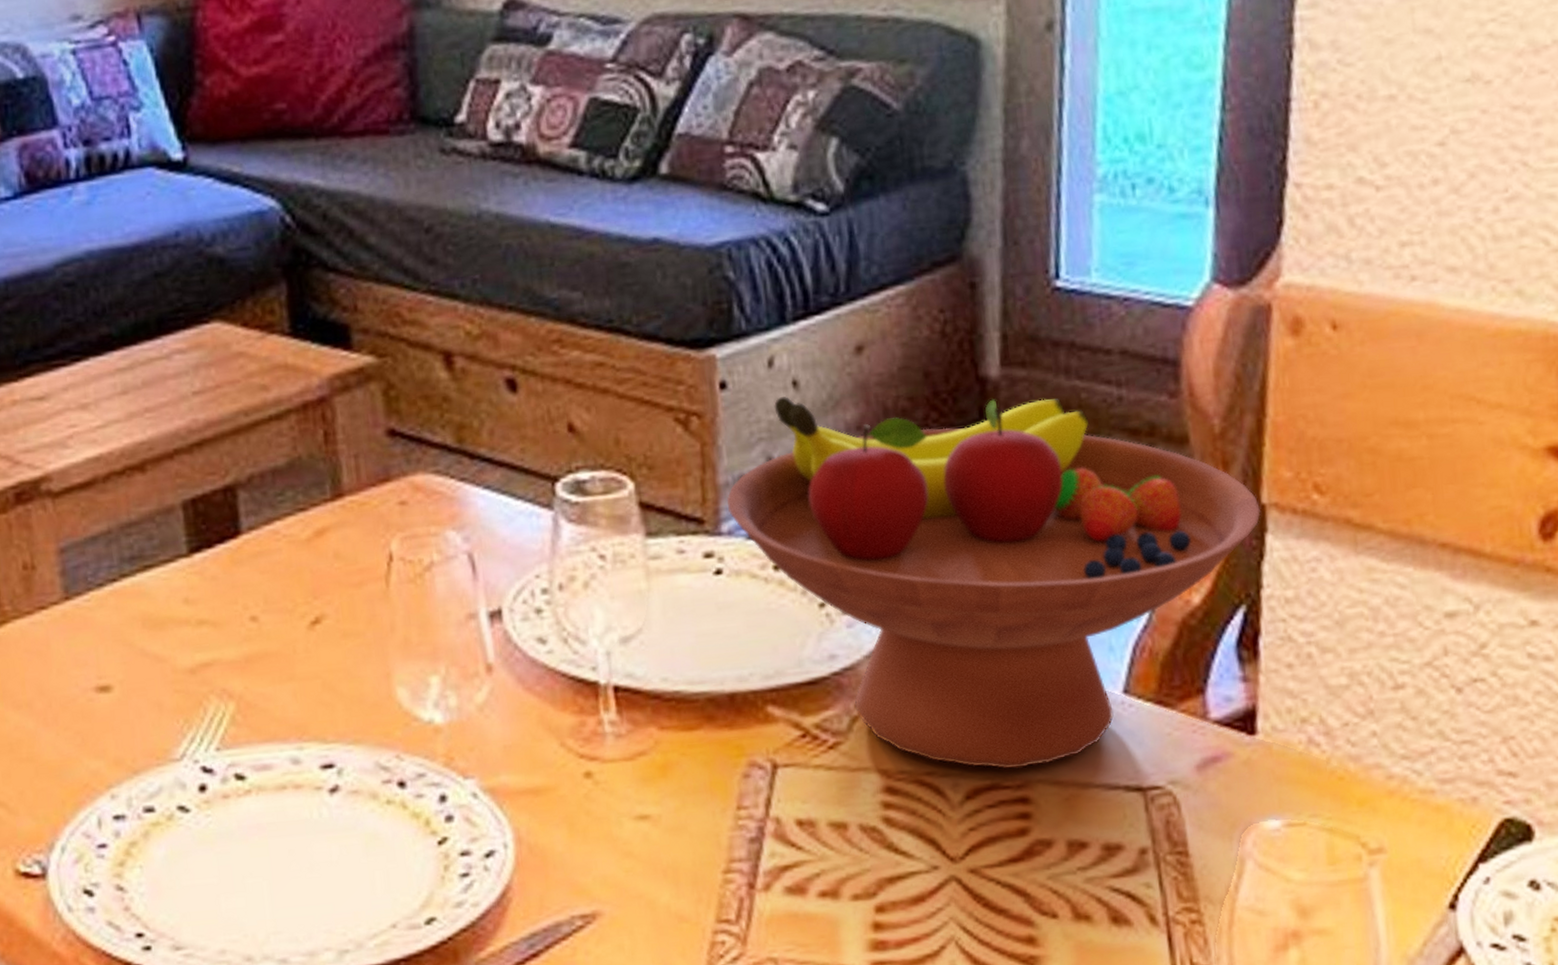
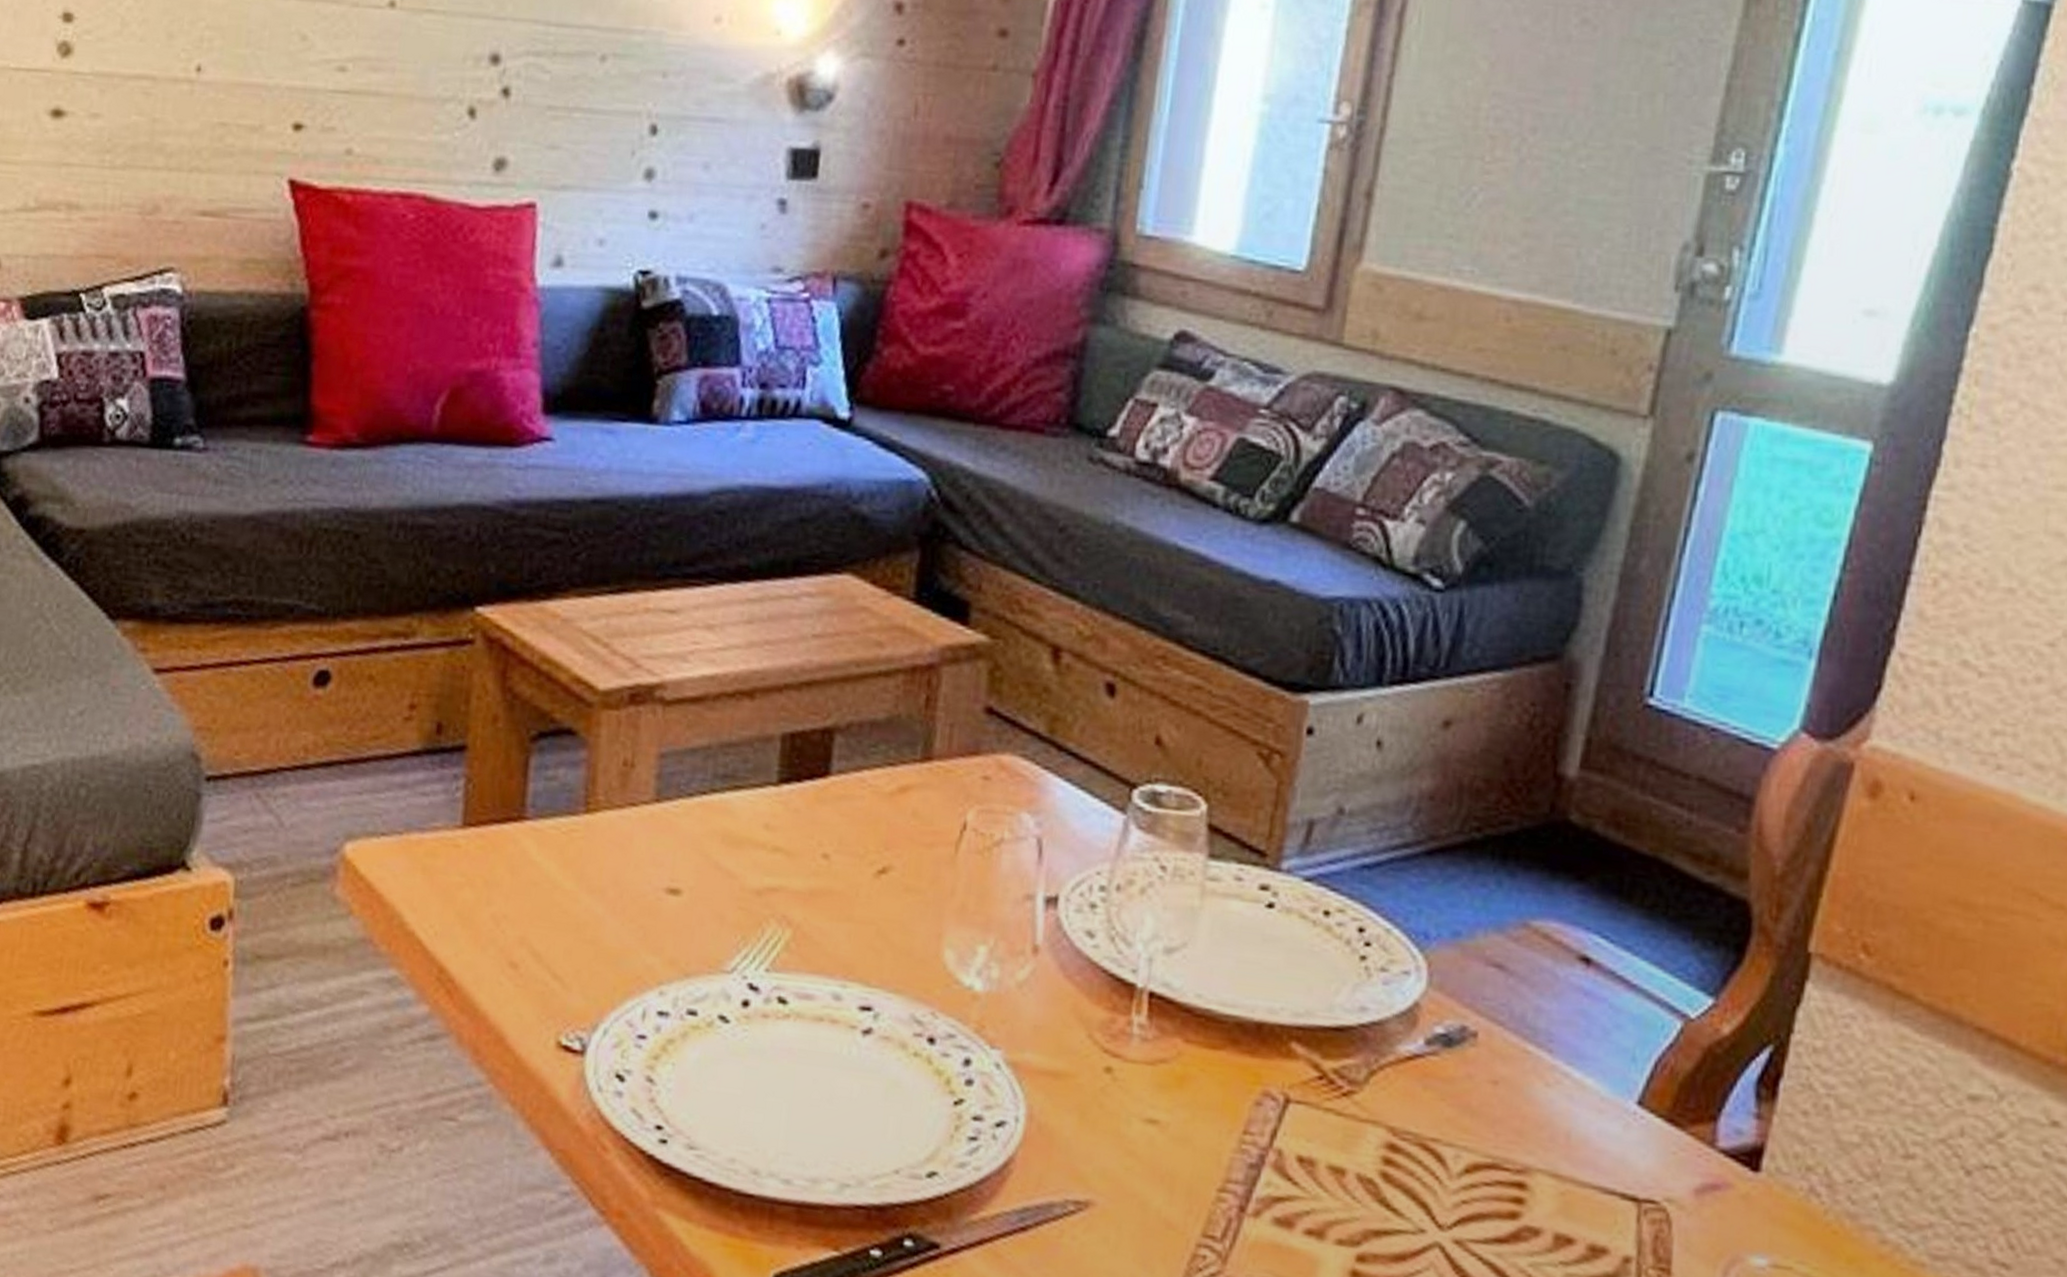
fruit bowl: present [727,396,1261,769] -> none [1292,753,1806,1156]

